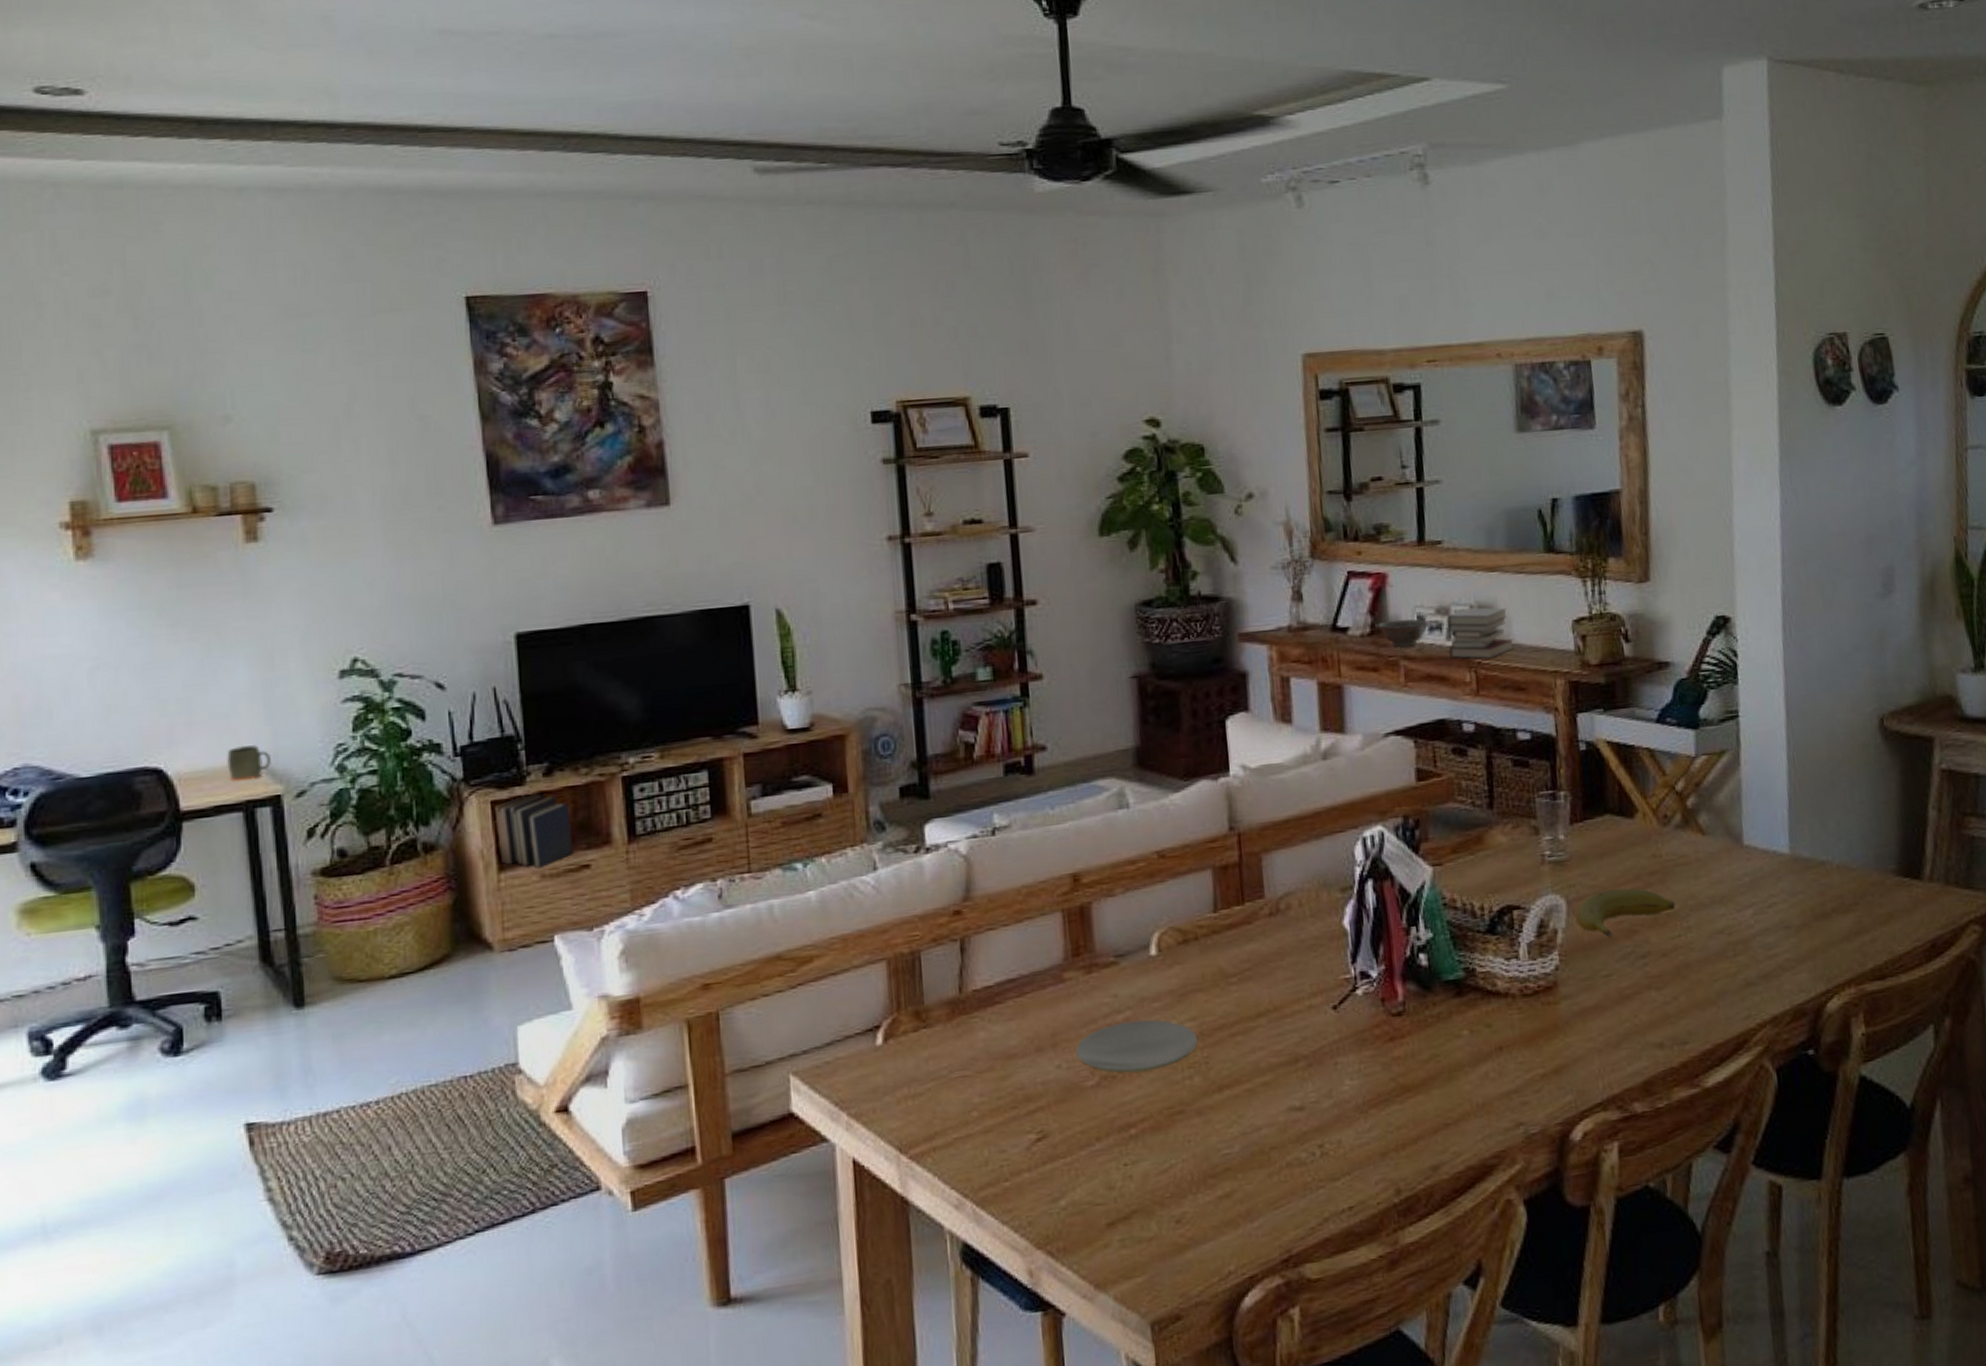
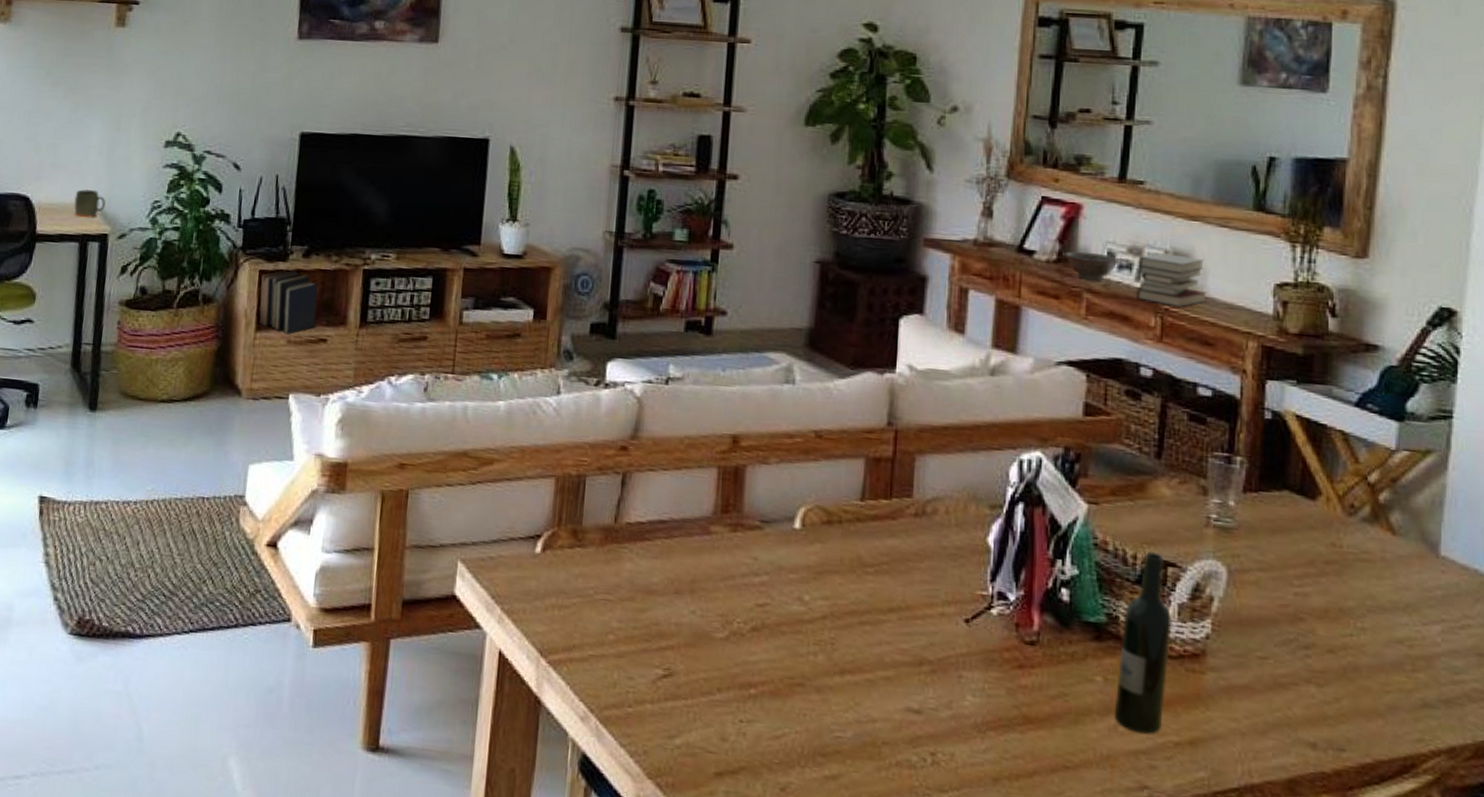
plate: present [1075,1019,1198,1073] -> none [711,585,828,638]
wine bottle: none [1479,899,1529,1075] -> present [1114,552,1172,734]
fruit: present [1576,888,1676,938] -> none [1237,568,1351,620]

